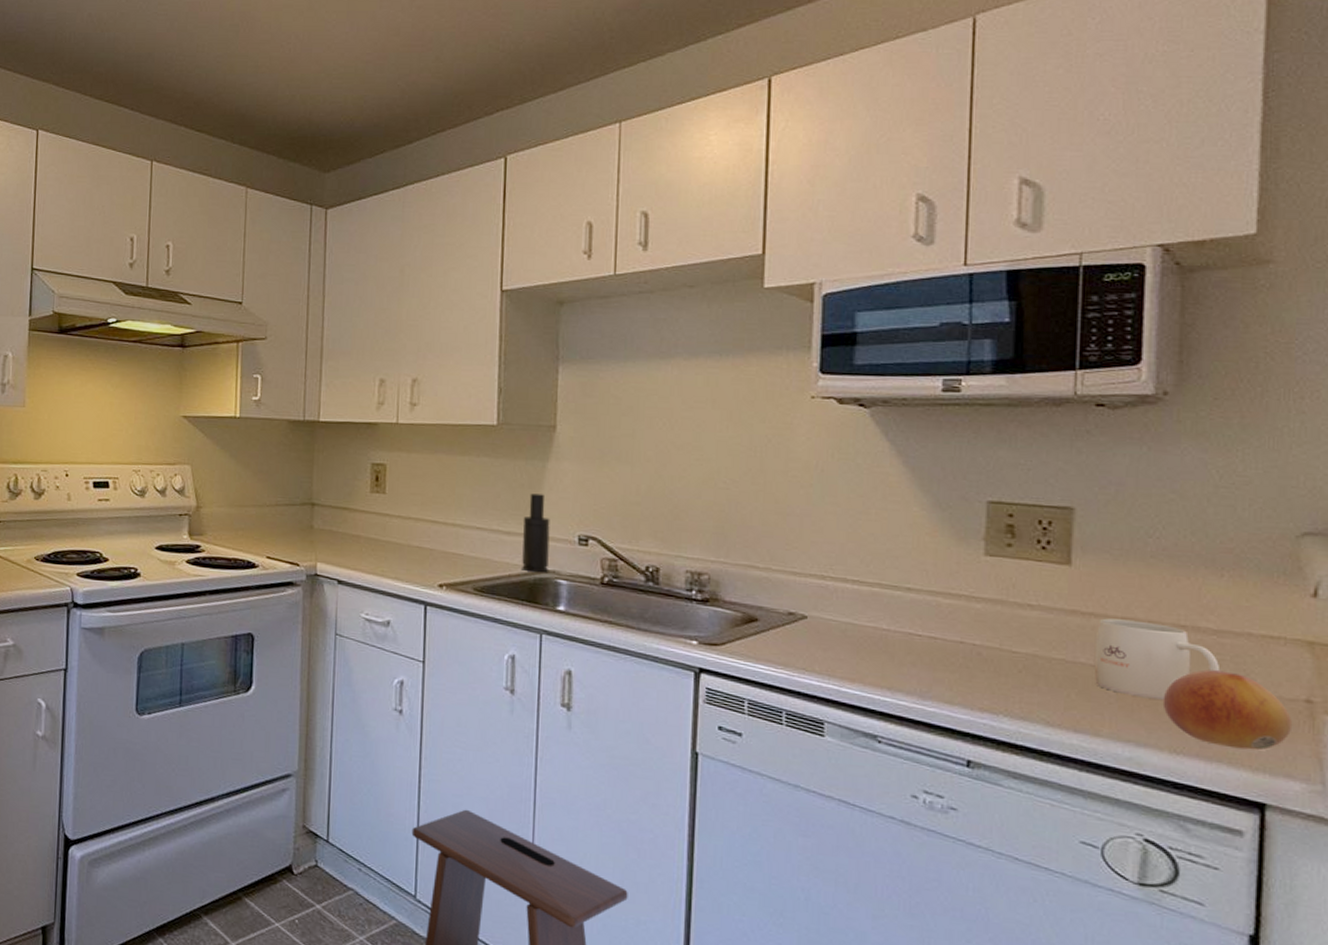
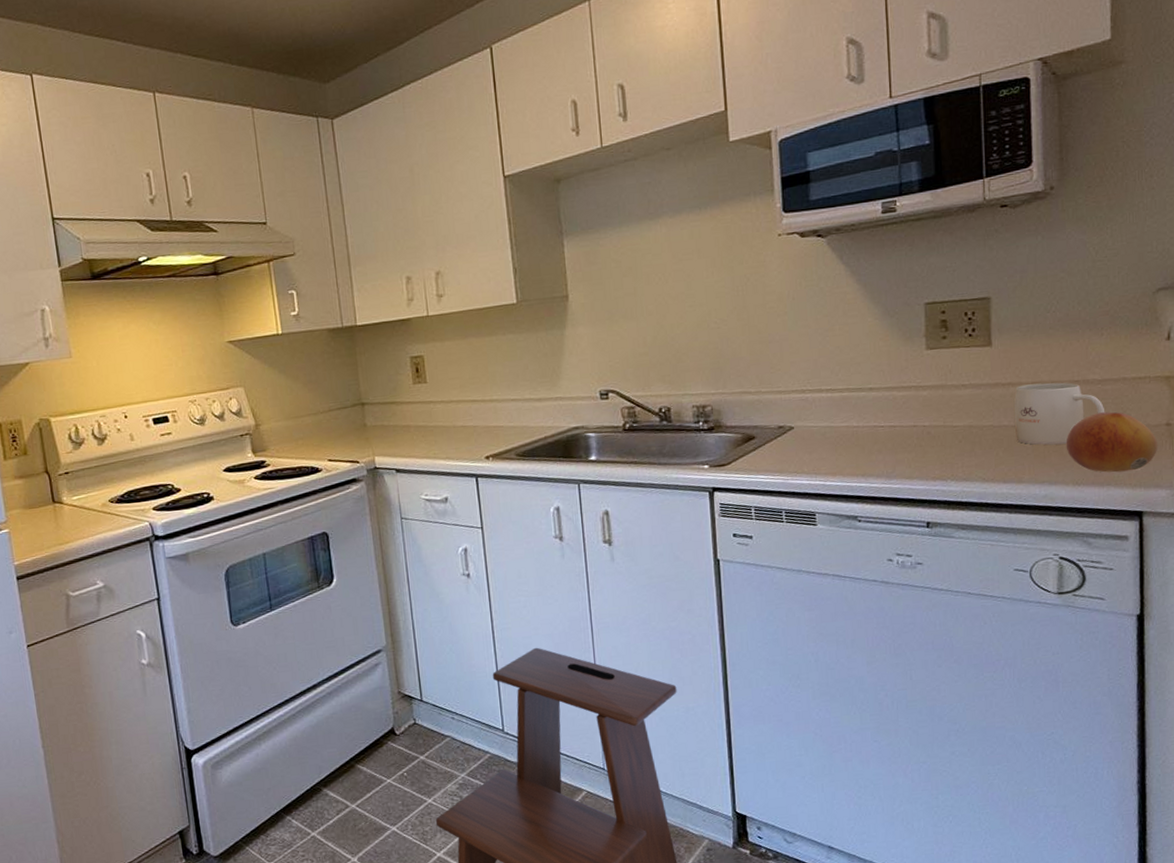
soap dispenser: present [522,493,550,572] -> none [550,359,578,431]

